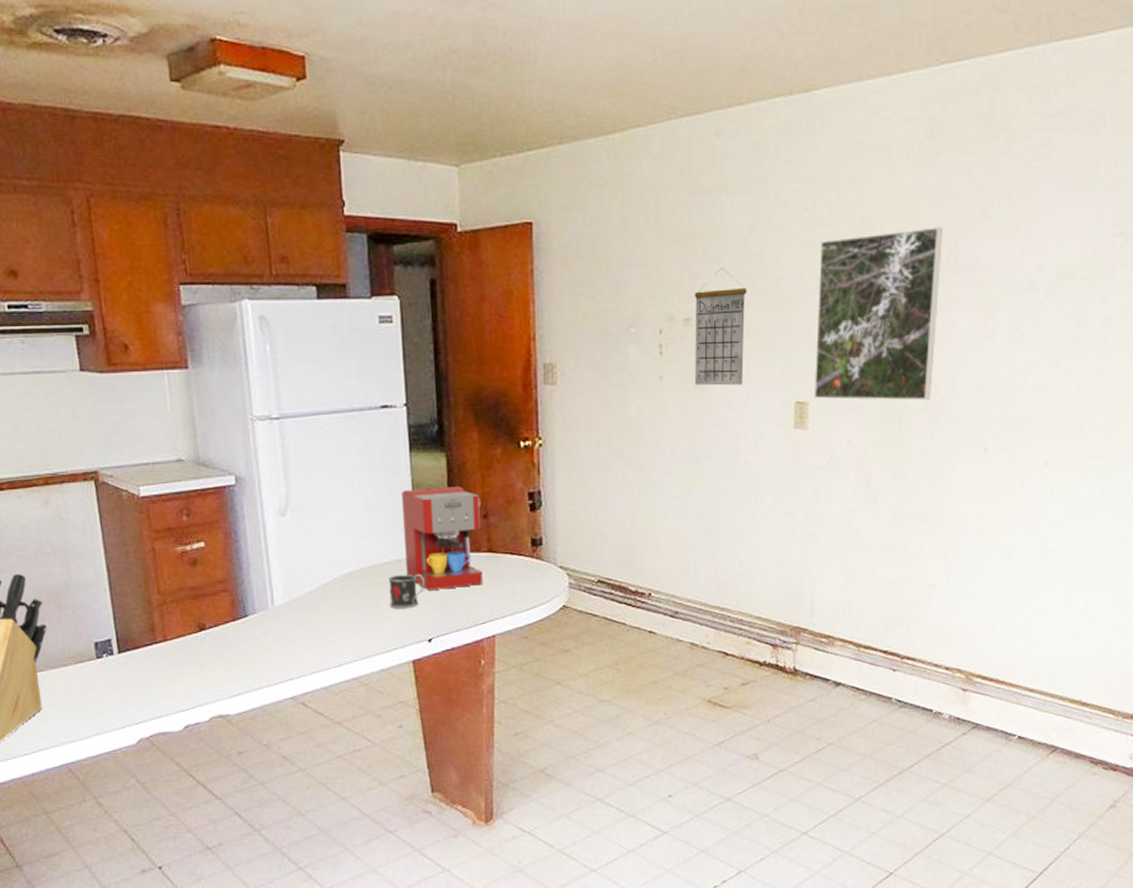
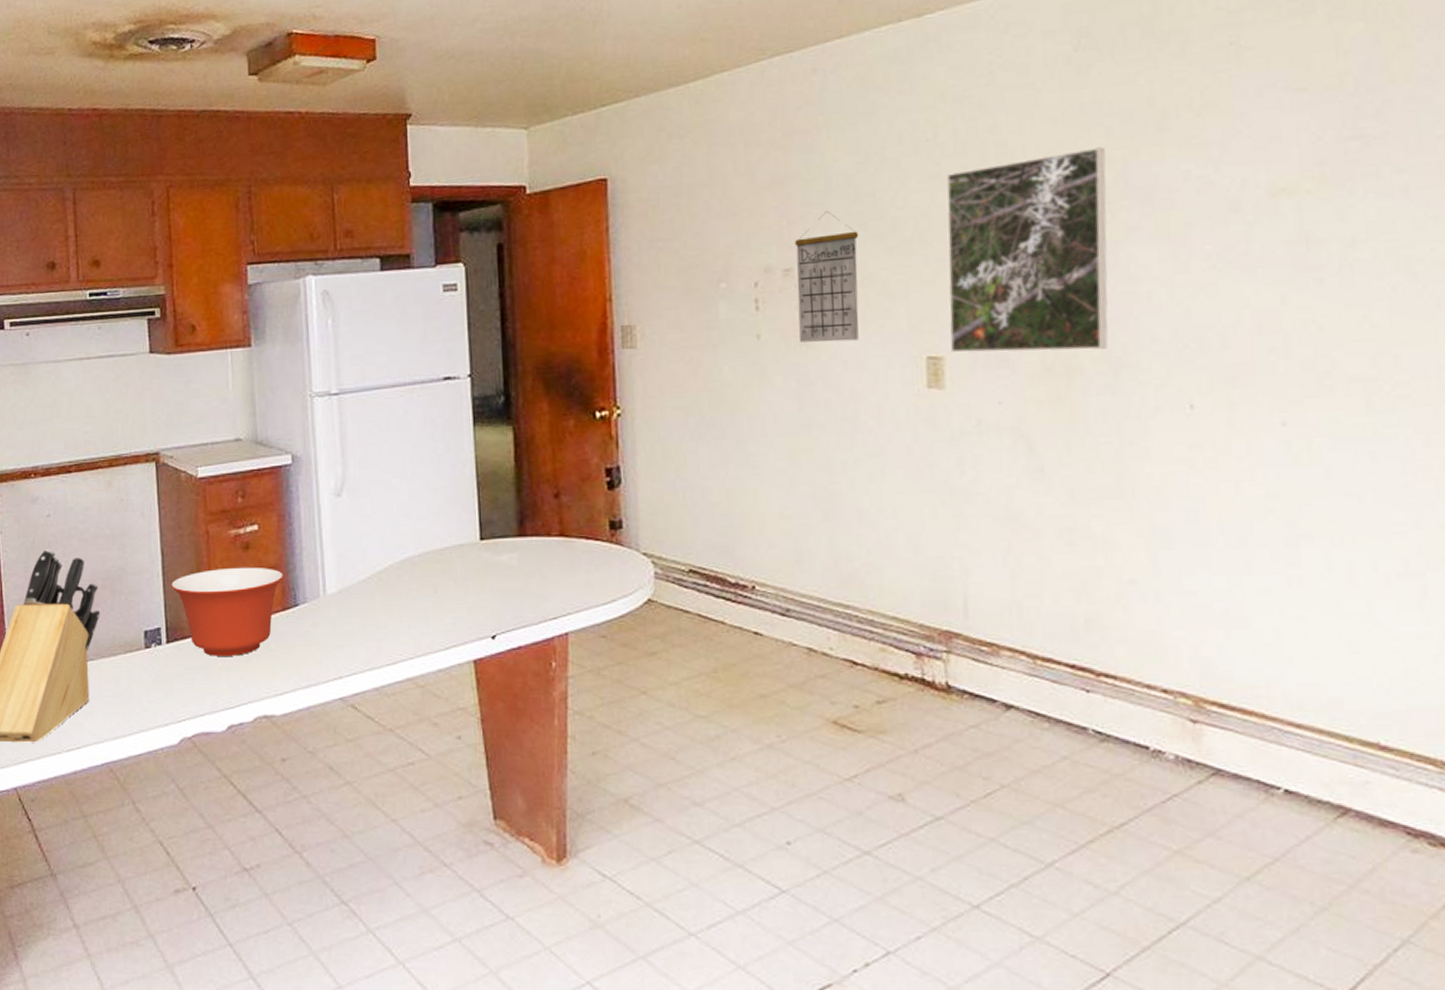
mixing bowl: none [119,581,232,664] -> present [171,567,284,656]
mug: present [388,573,426,609] -> none [449,560,489,600]
coffee maker: present [402,486,483,590] -> none [464,463,554,579]

